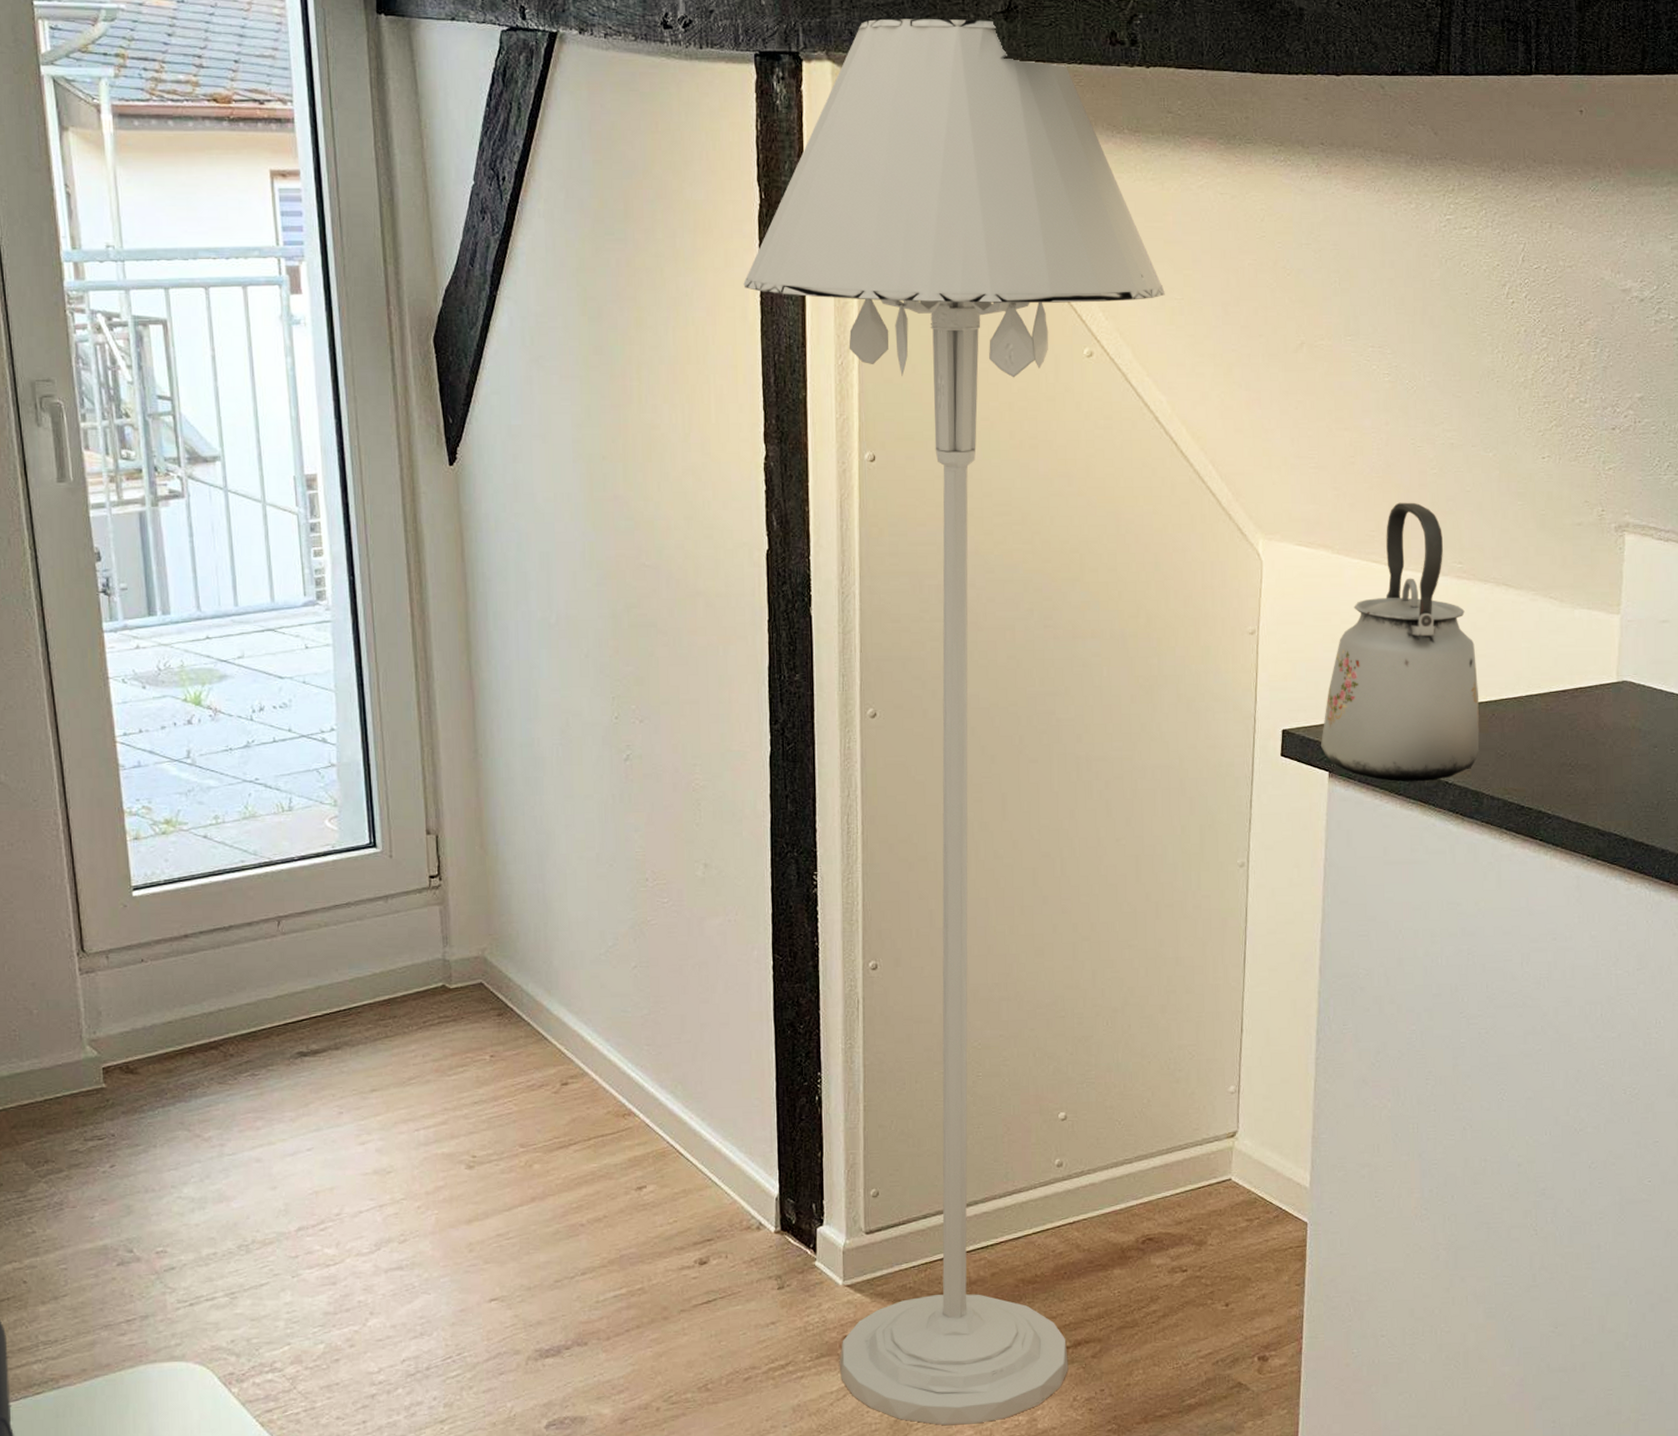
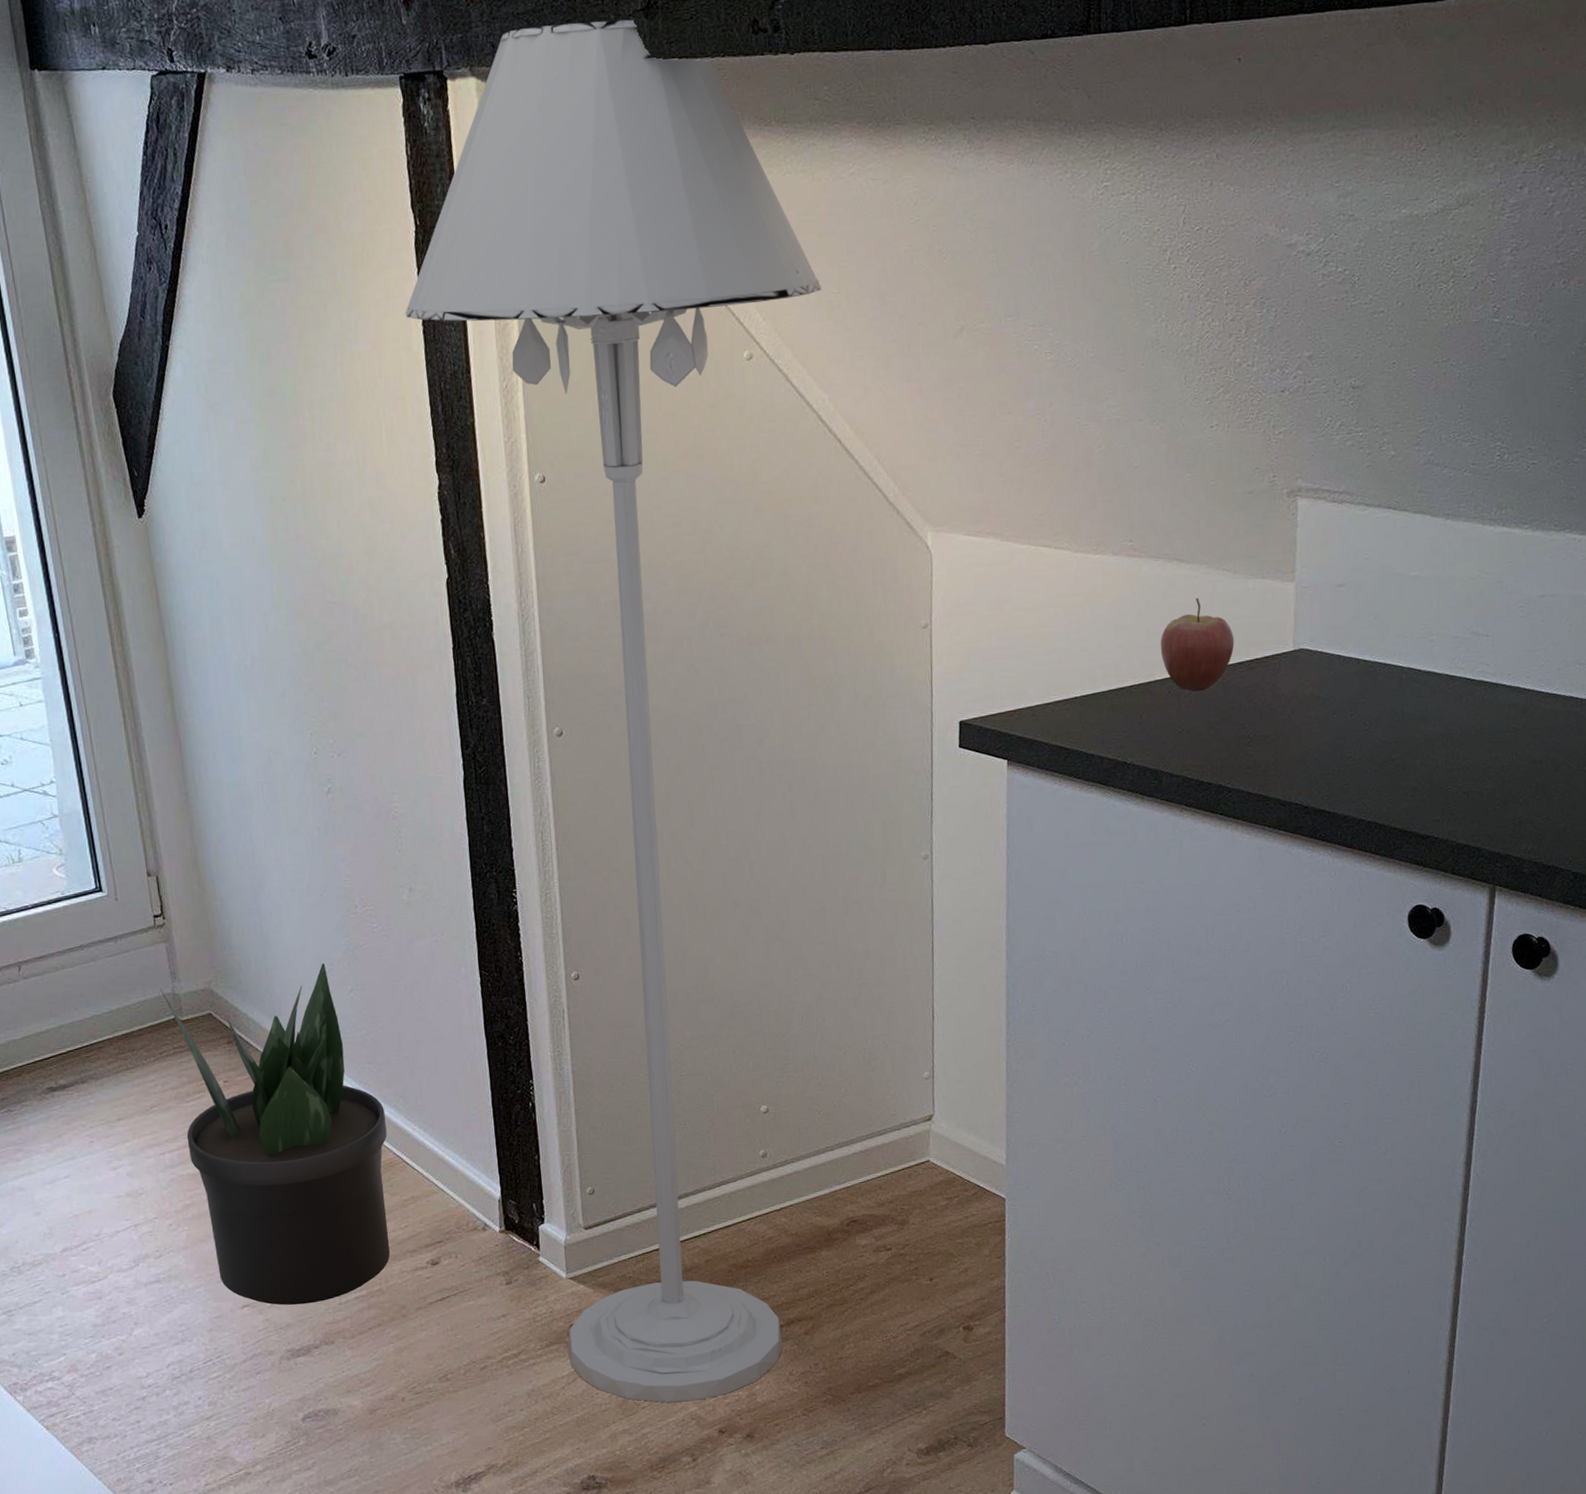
planter: none [429,937,662,1301] -> present [159,964,390,1305]
kettle: present [1320,502,1480,782] -> none [997,482,1157,766]
fruit: none [1485,623,1559,717] -> present [1160,597,1235,692]

